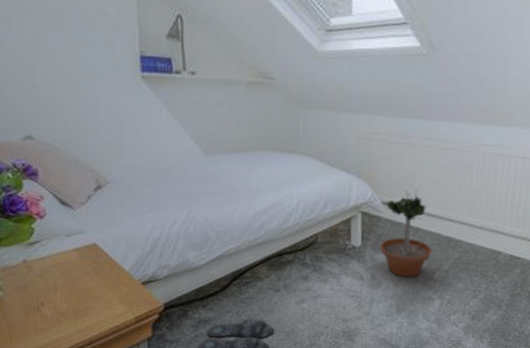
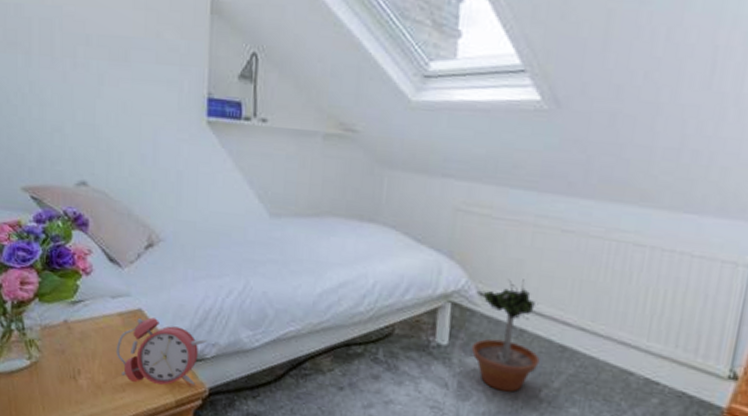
alarm clock: none [75,249,159,307] -> present [116,317,207,386]

